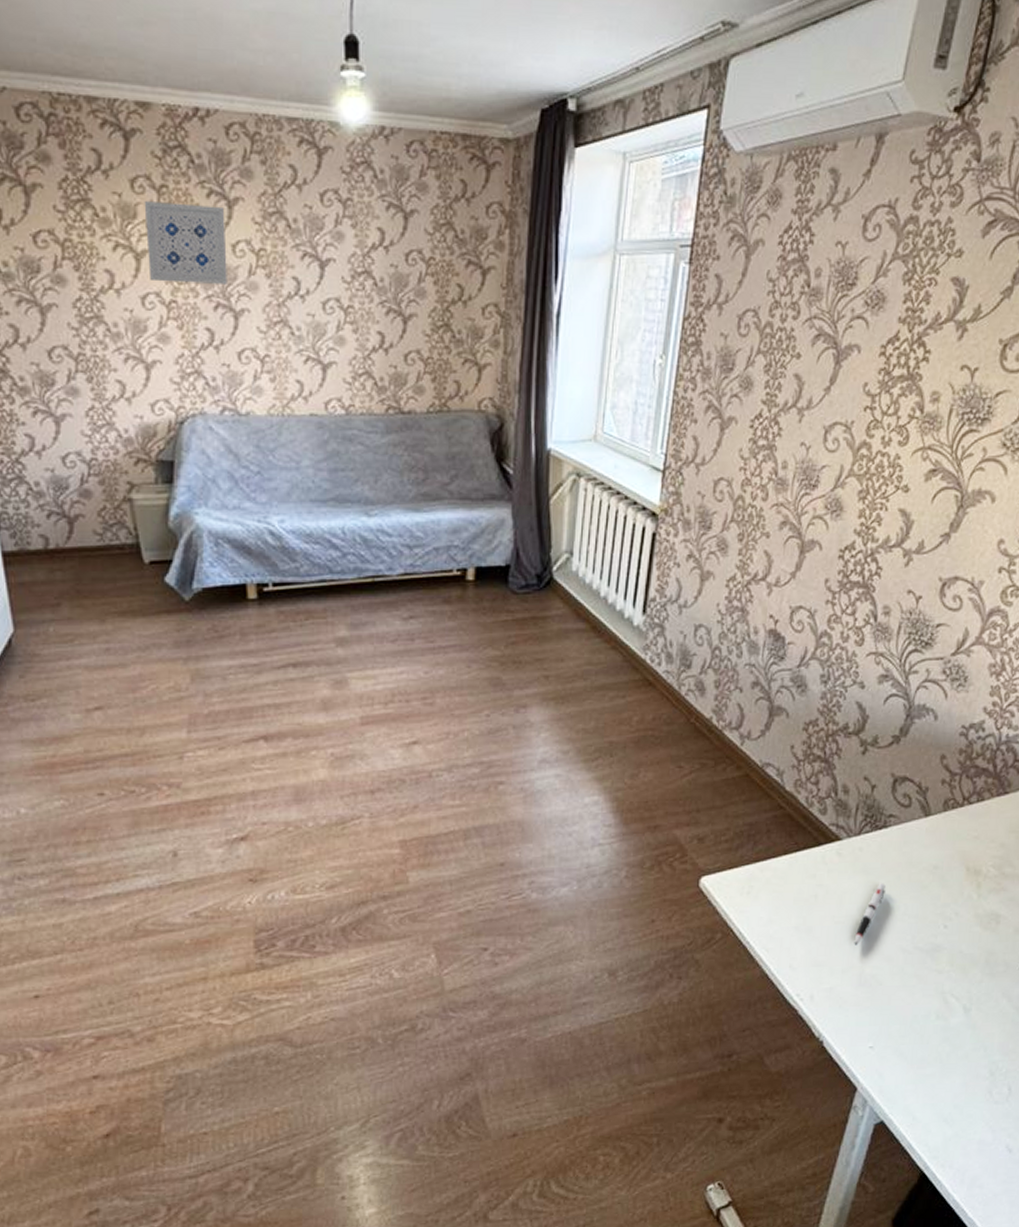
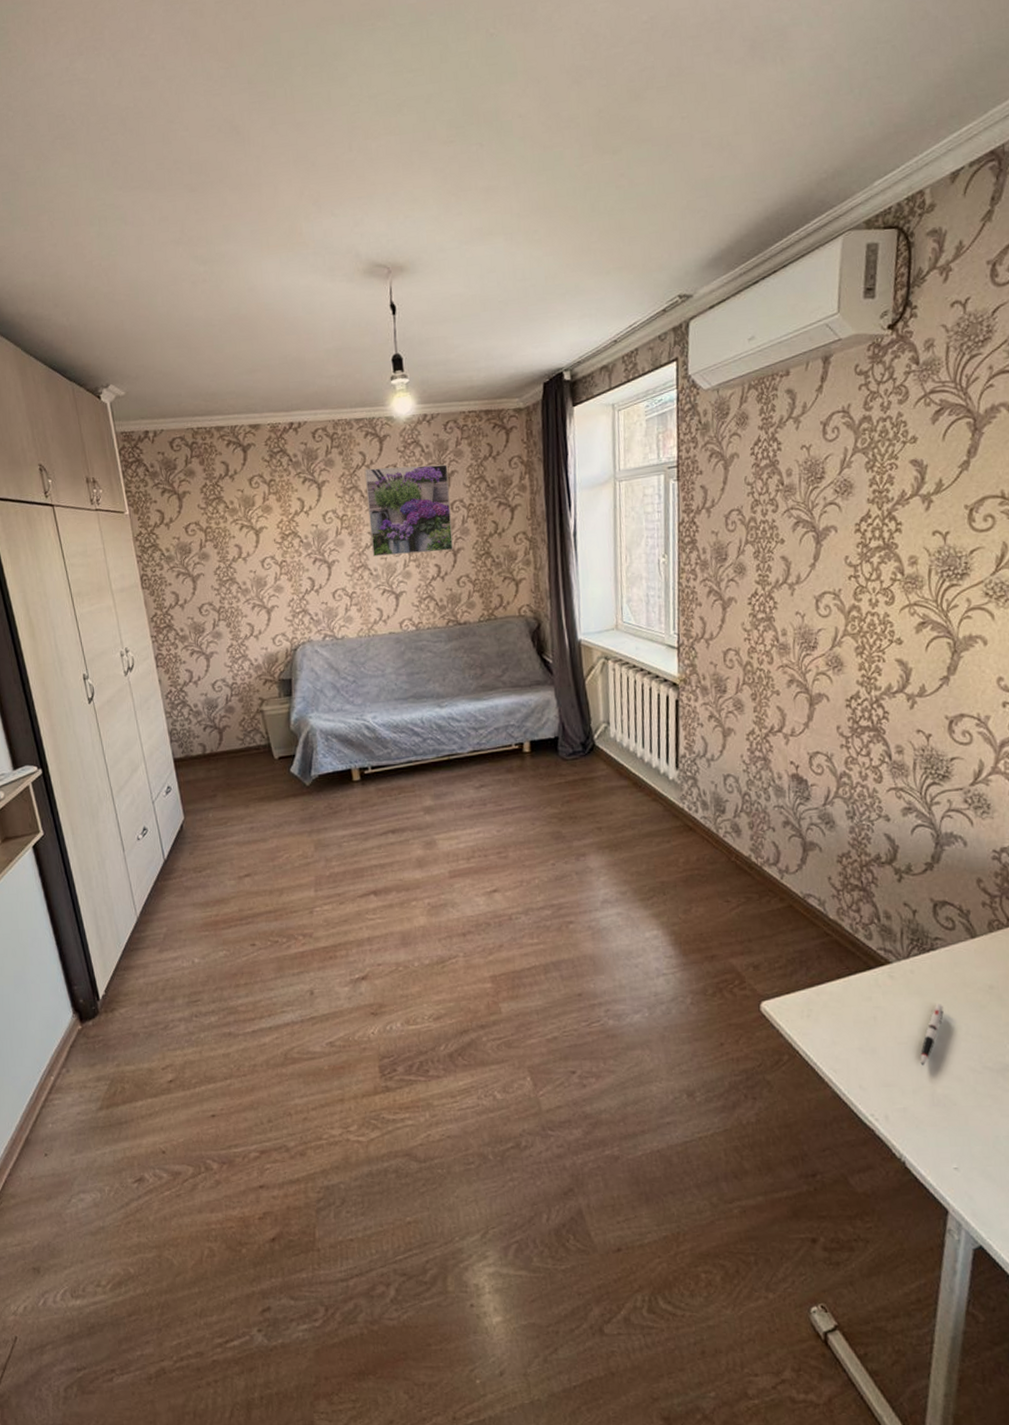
wall art: present [144,201,227,284] -> none [259,489,321,549]
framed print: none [294,190,406,316] -> present [364,464,453,557]

